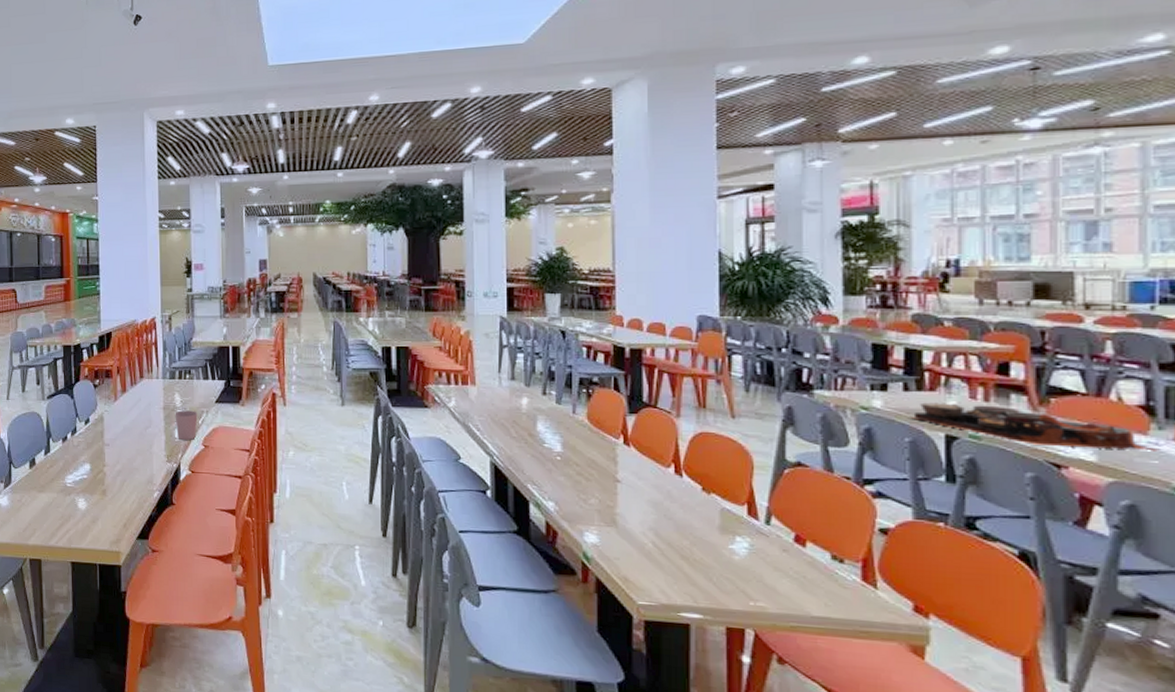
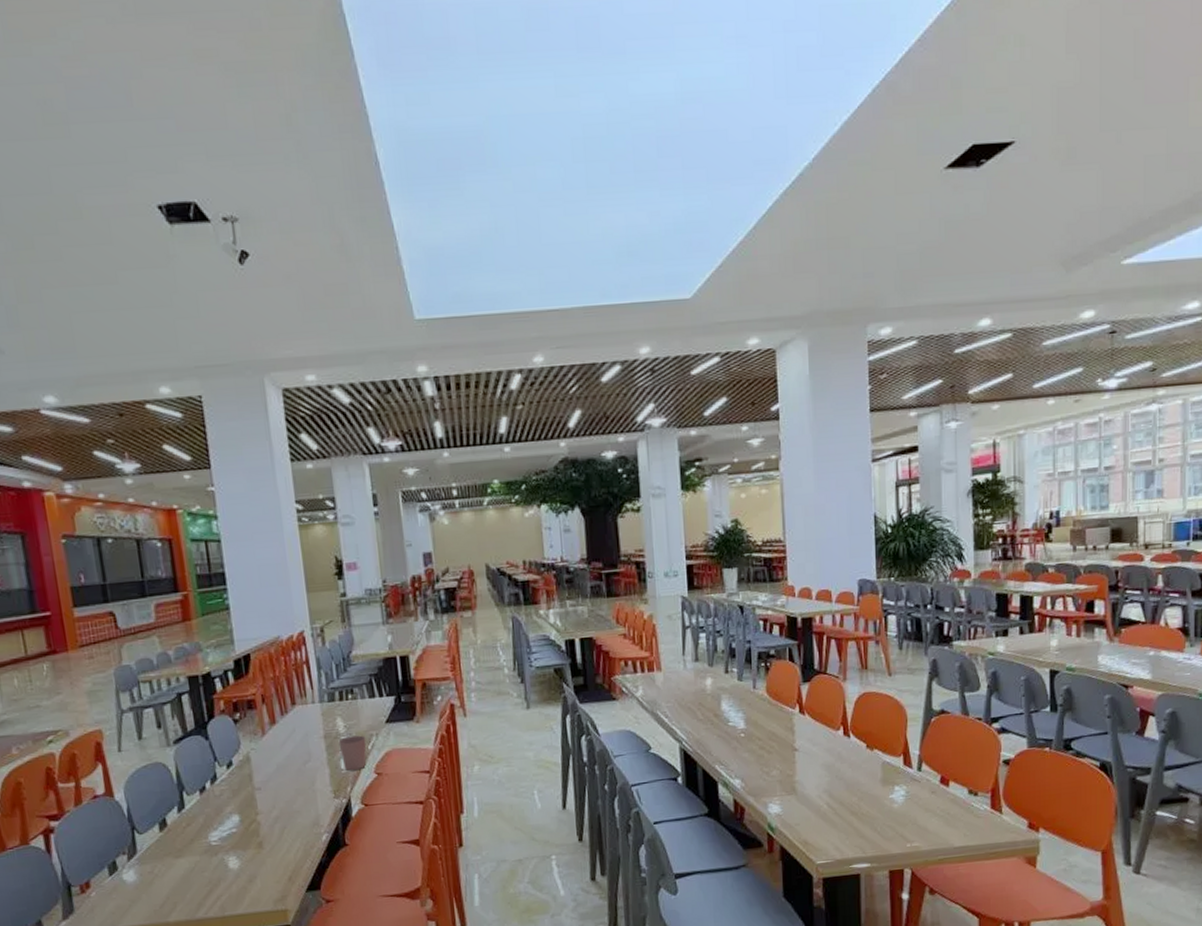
food tray: present [911,402,1160,452] -> none [1025,639,1191,671]

